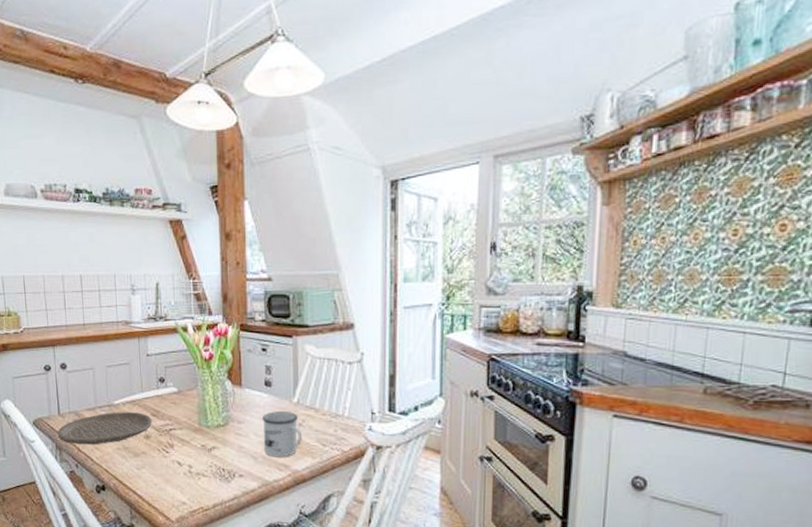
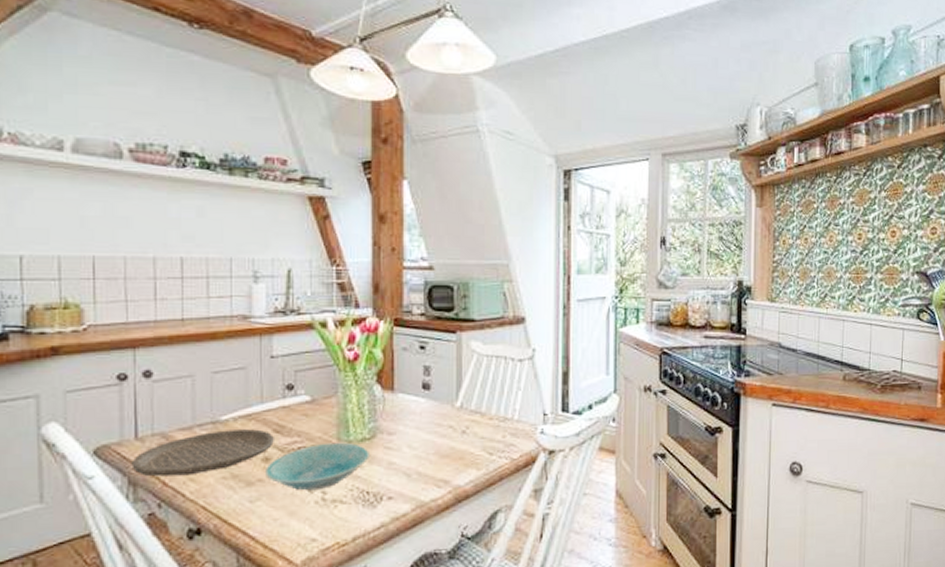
bowl: none [147,426,224,465] -> present [266,442,369,491]
mug: present [262,411,302,458] -> none [419,418,465,472]

